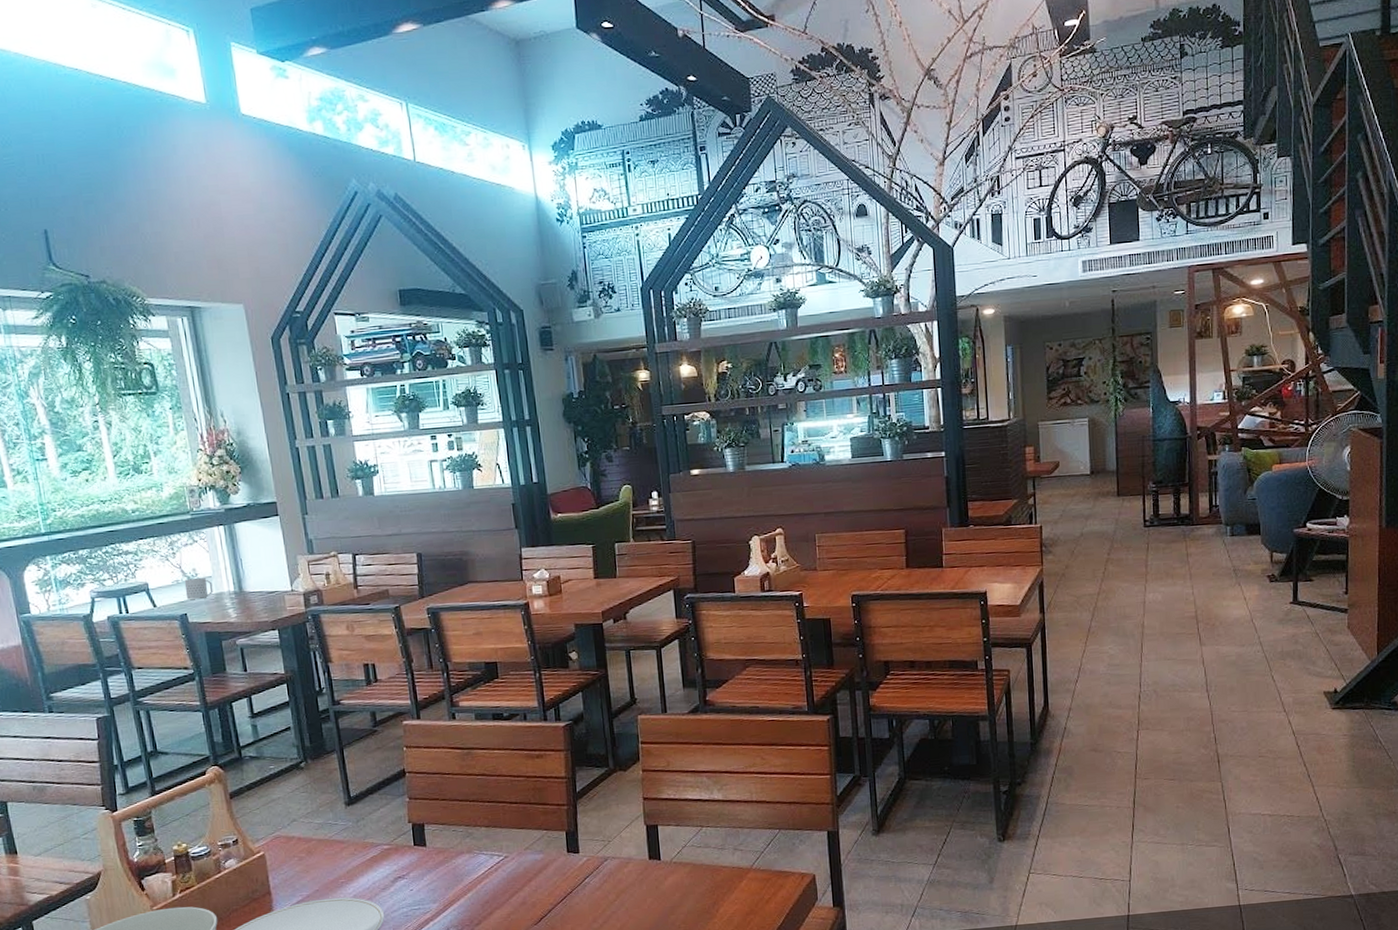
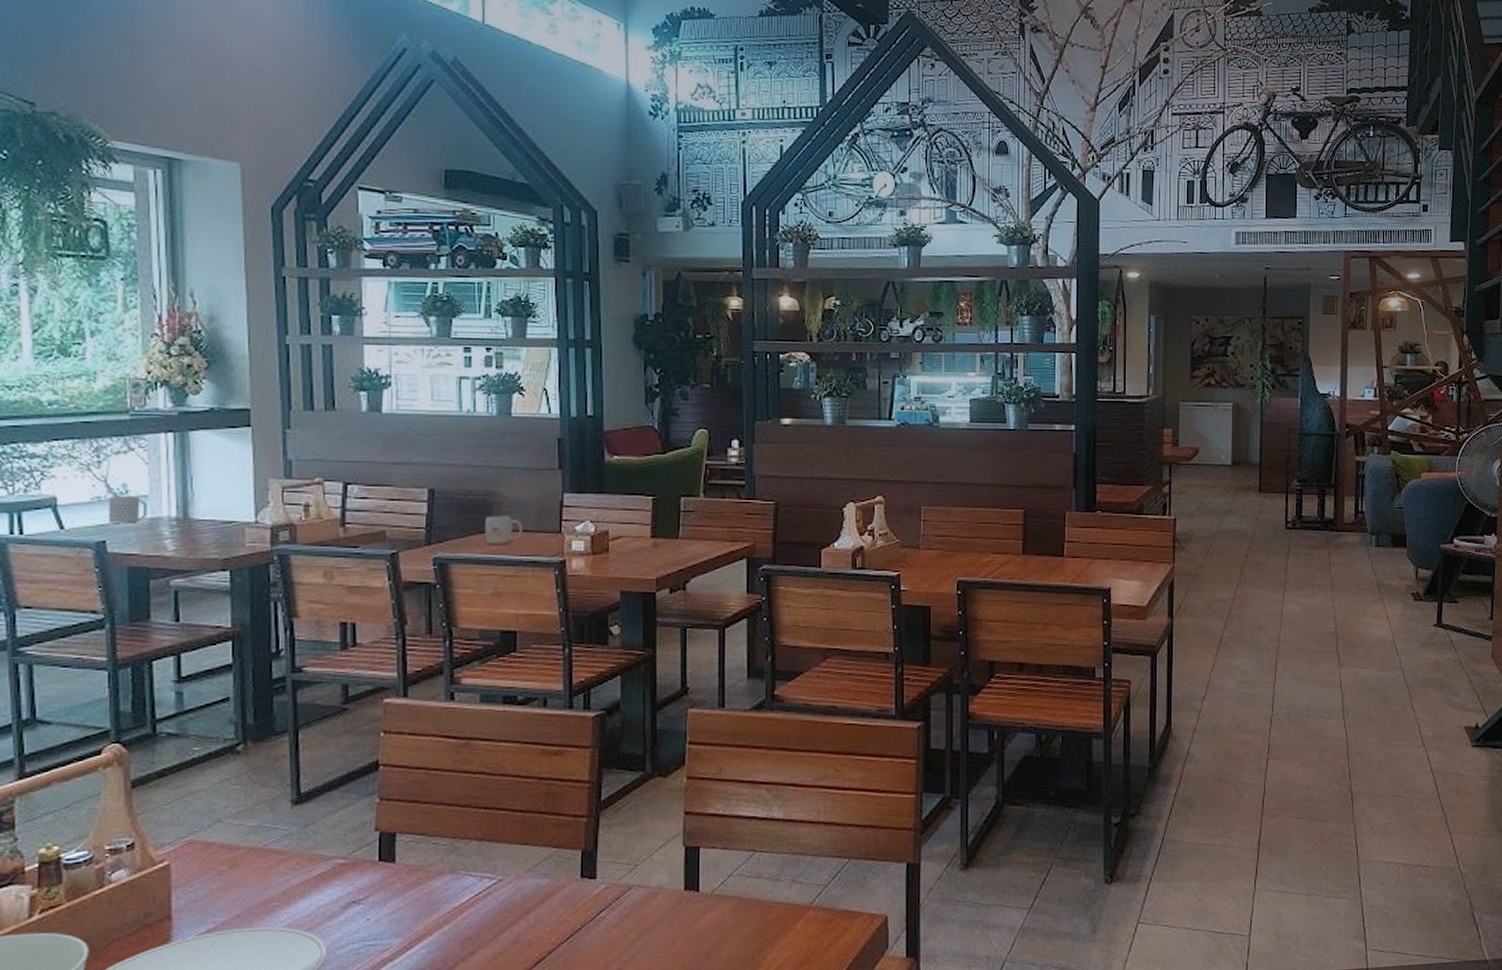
mug: none [462,569,493,596] -> present [484,515,523,546]

